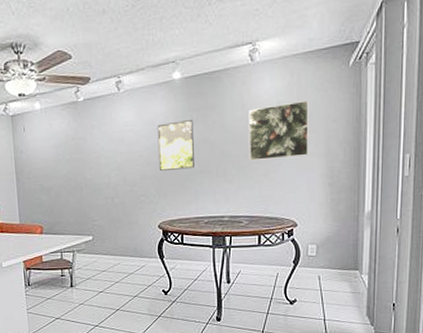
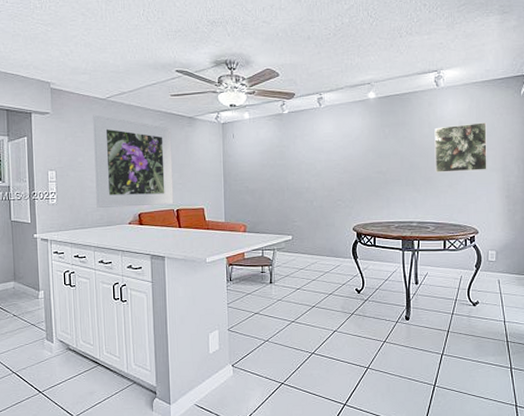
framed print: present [157,120,194,171] -> none [353,134,386,178]

